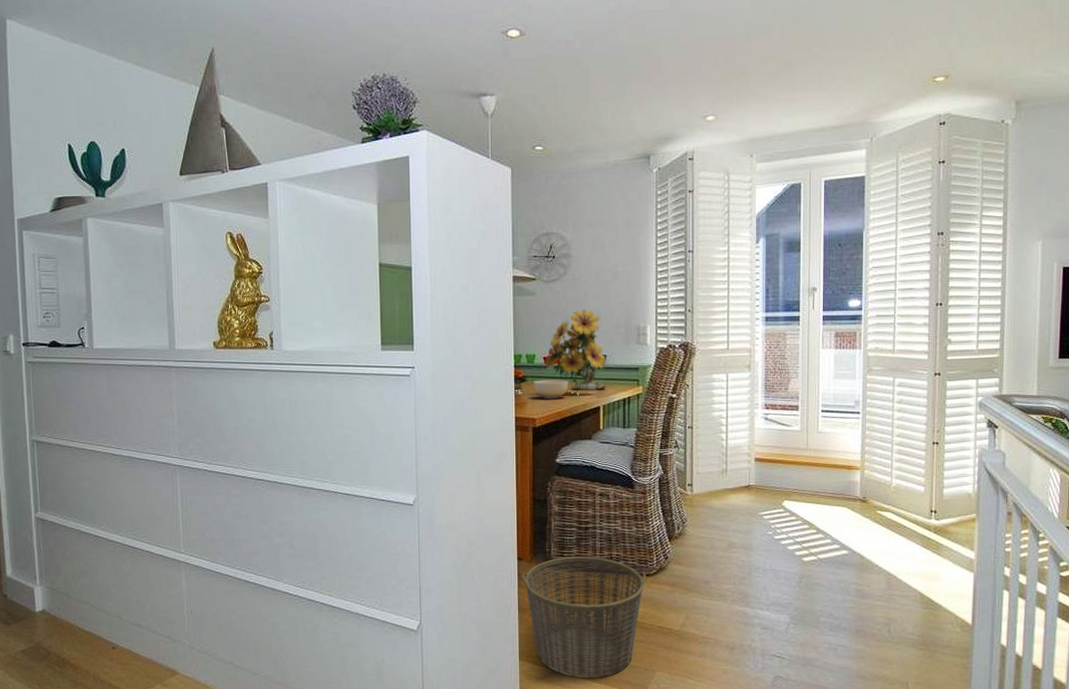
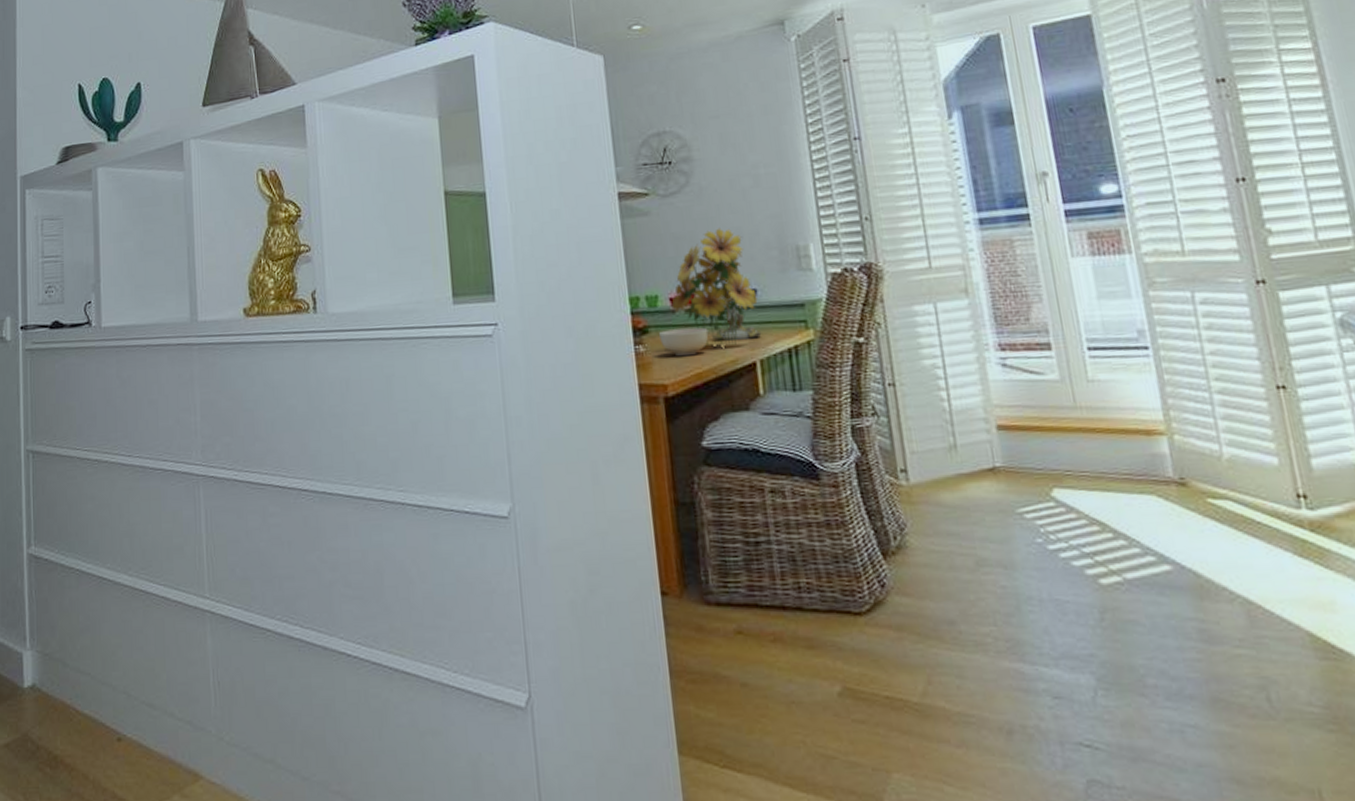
basket: present [522,556,646,679] -> none [669,586,856,785]

